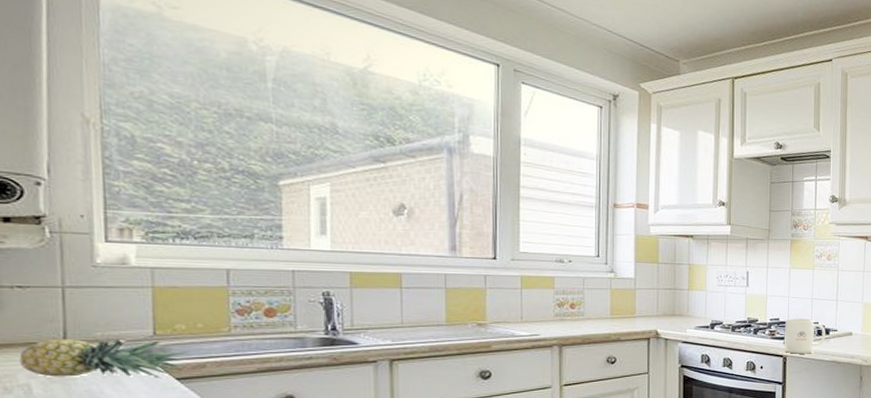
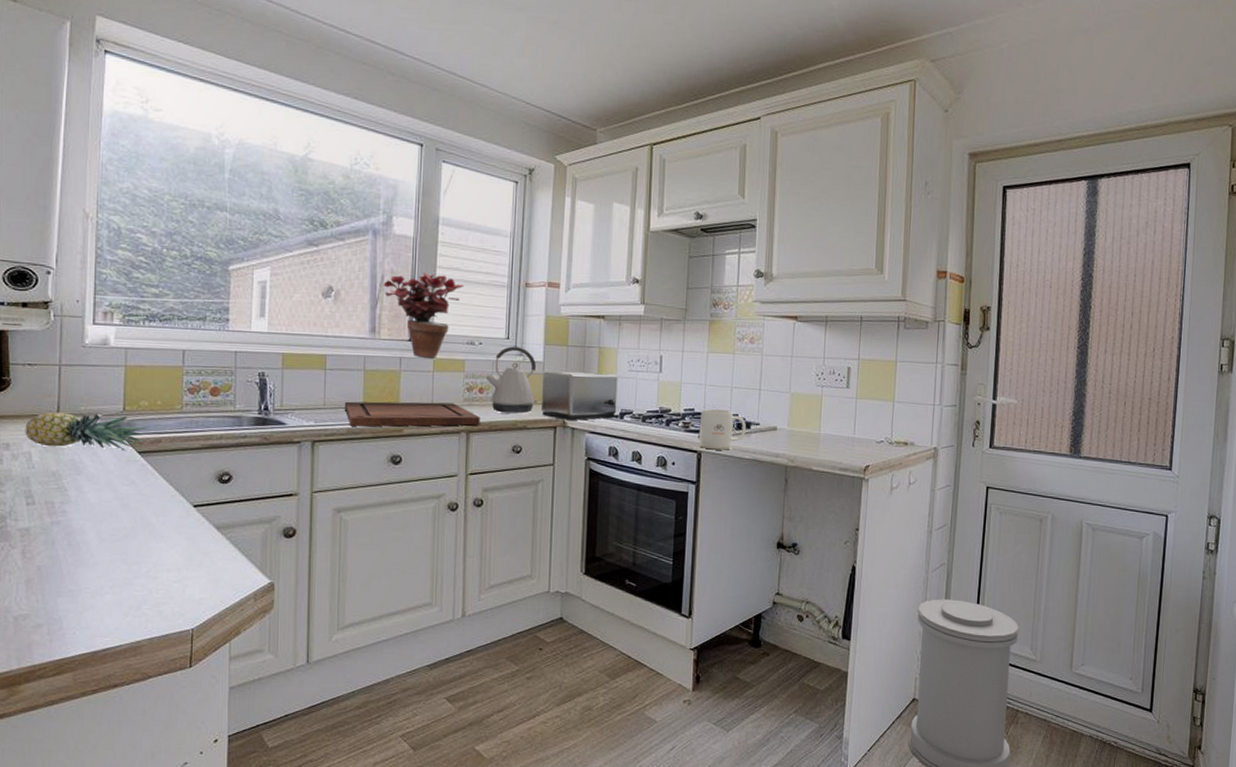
cutting board: none [424,318,573,344] -> present [344,401,480,427]
potted plant: none [462,192,551,276] -> present [383,273,465,358]
kettle: none [576,264,631,327] -> present [485,346,538,414]
toaster: none [635,287,708,332] -> present [542,371,618,421]

